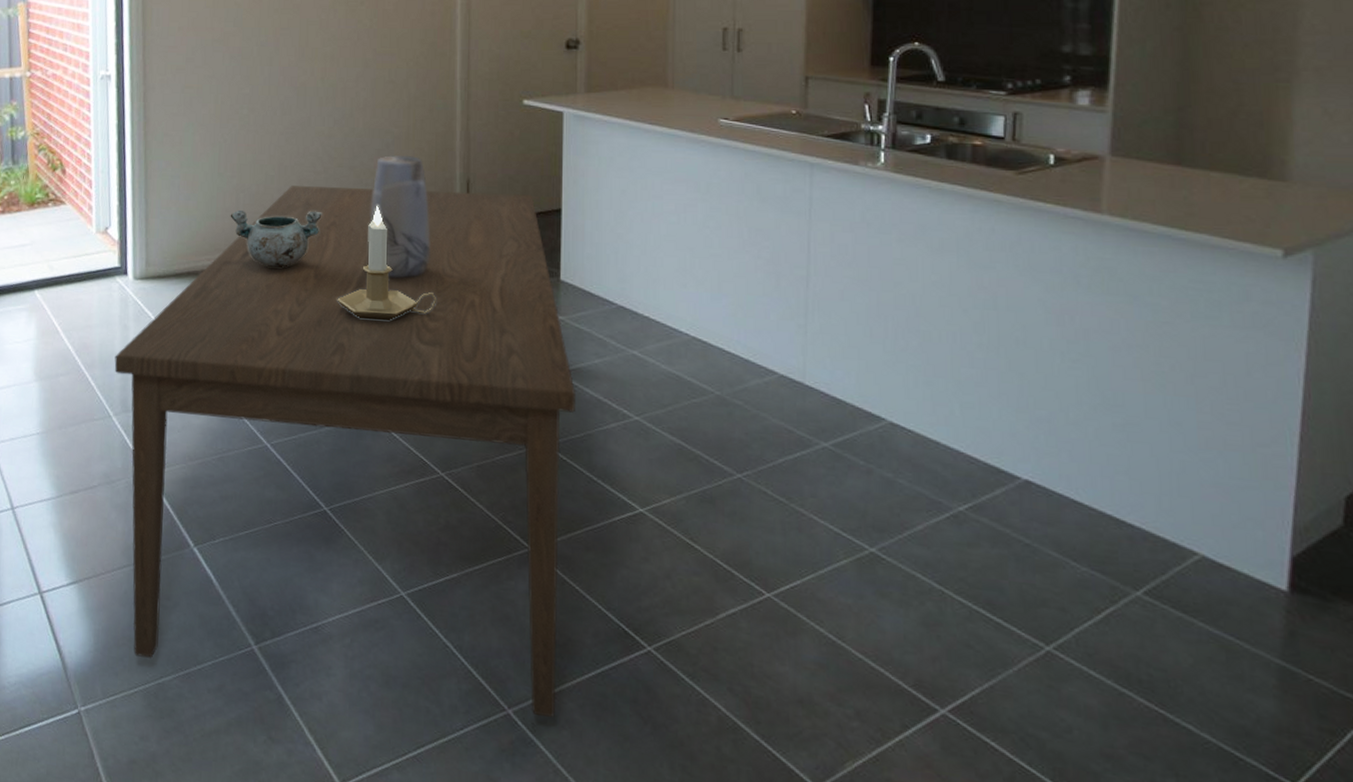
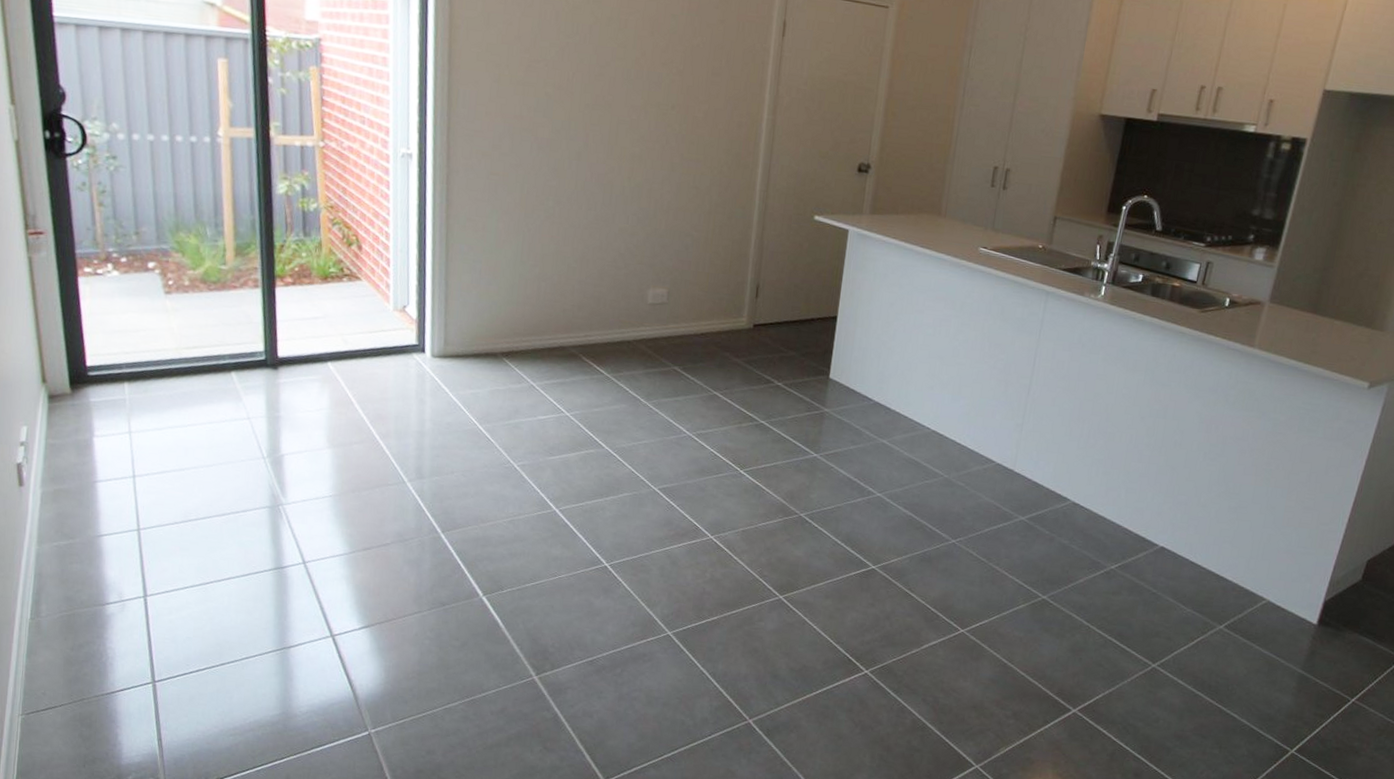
dining table: present [114,186,575,717] -> none [410,278,832,724]
decorative bowl: present [230,209,322,268] -> none [531,298,621,354]
candlestick: present [337,205,437,320] -> none [629,302,721,406]
vase: present [370,155,431,278] -> none [664,257,720,369]

